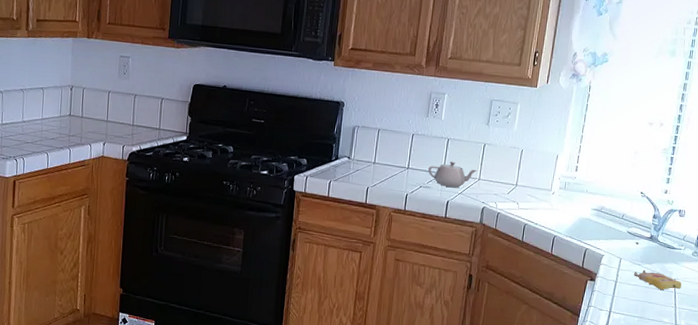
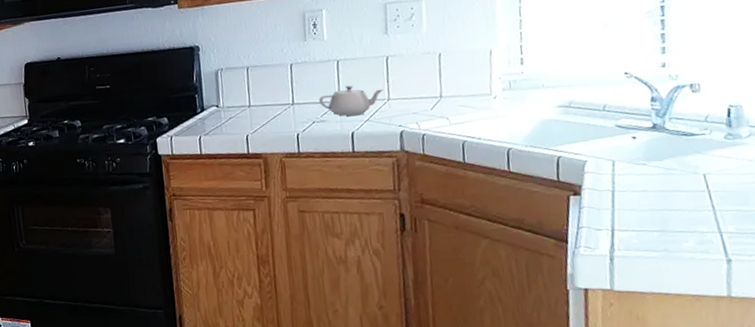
sponge: present [634,269,682,290] -> none [638,169,718,191]

